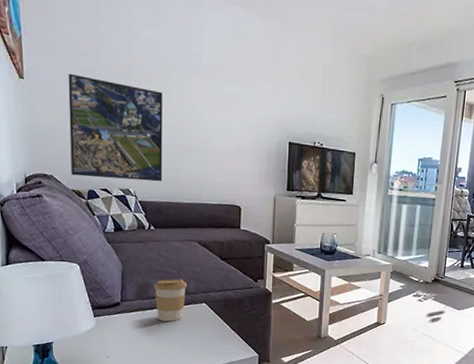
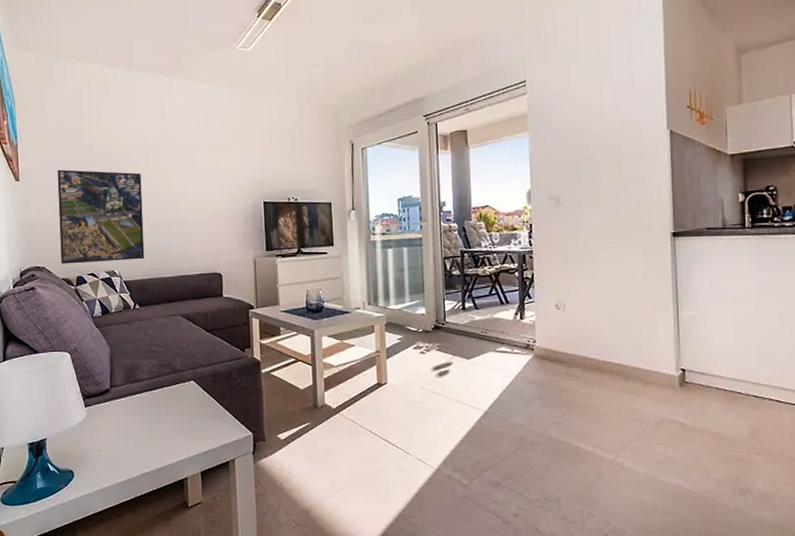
coffee cup: present [153,278,187,322] -> none [141,356,174,405]

